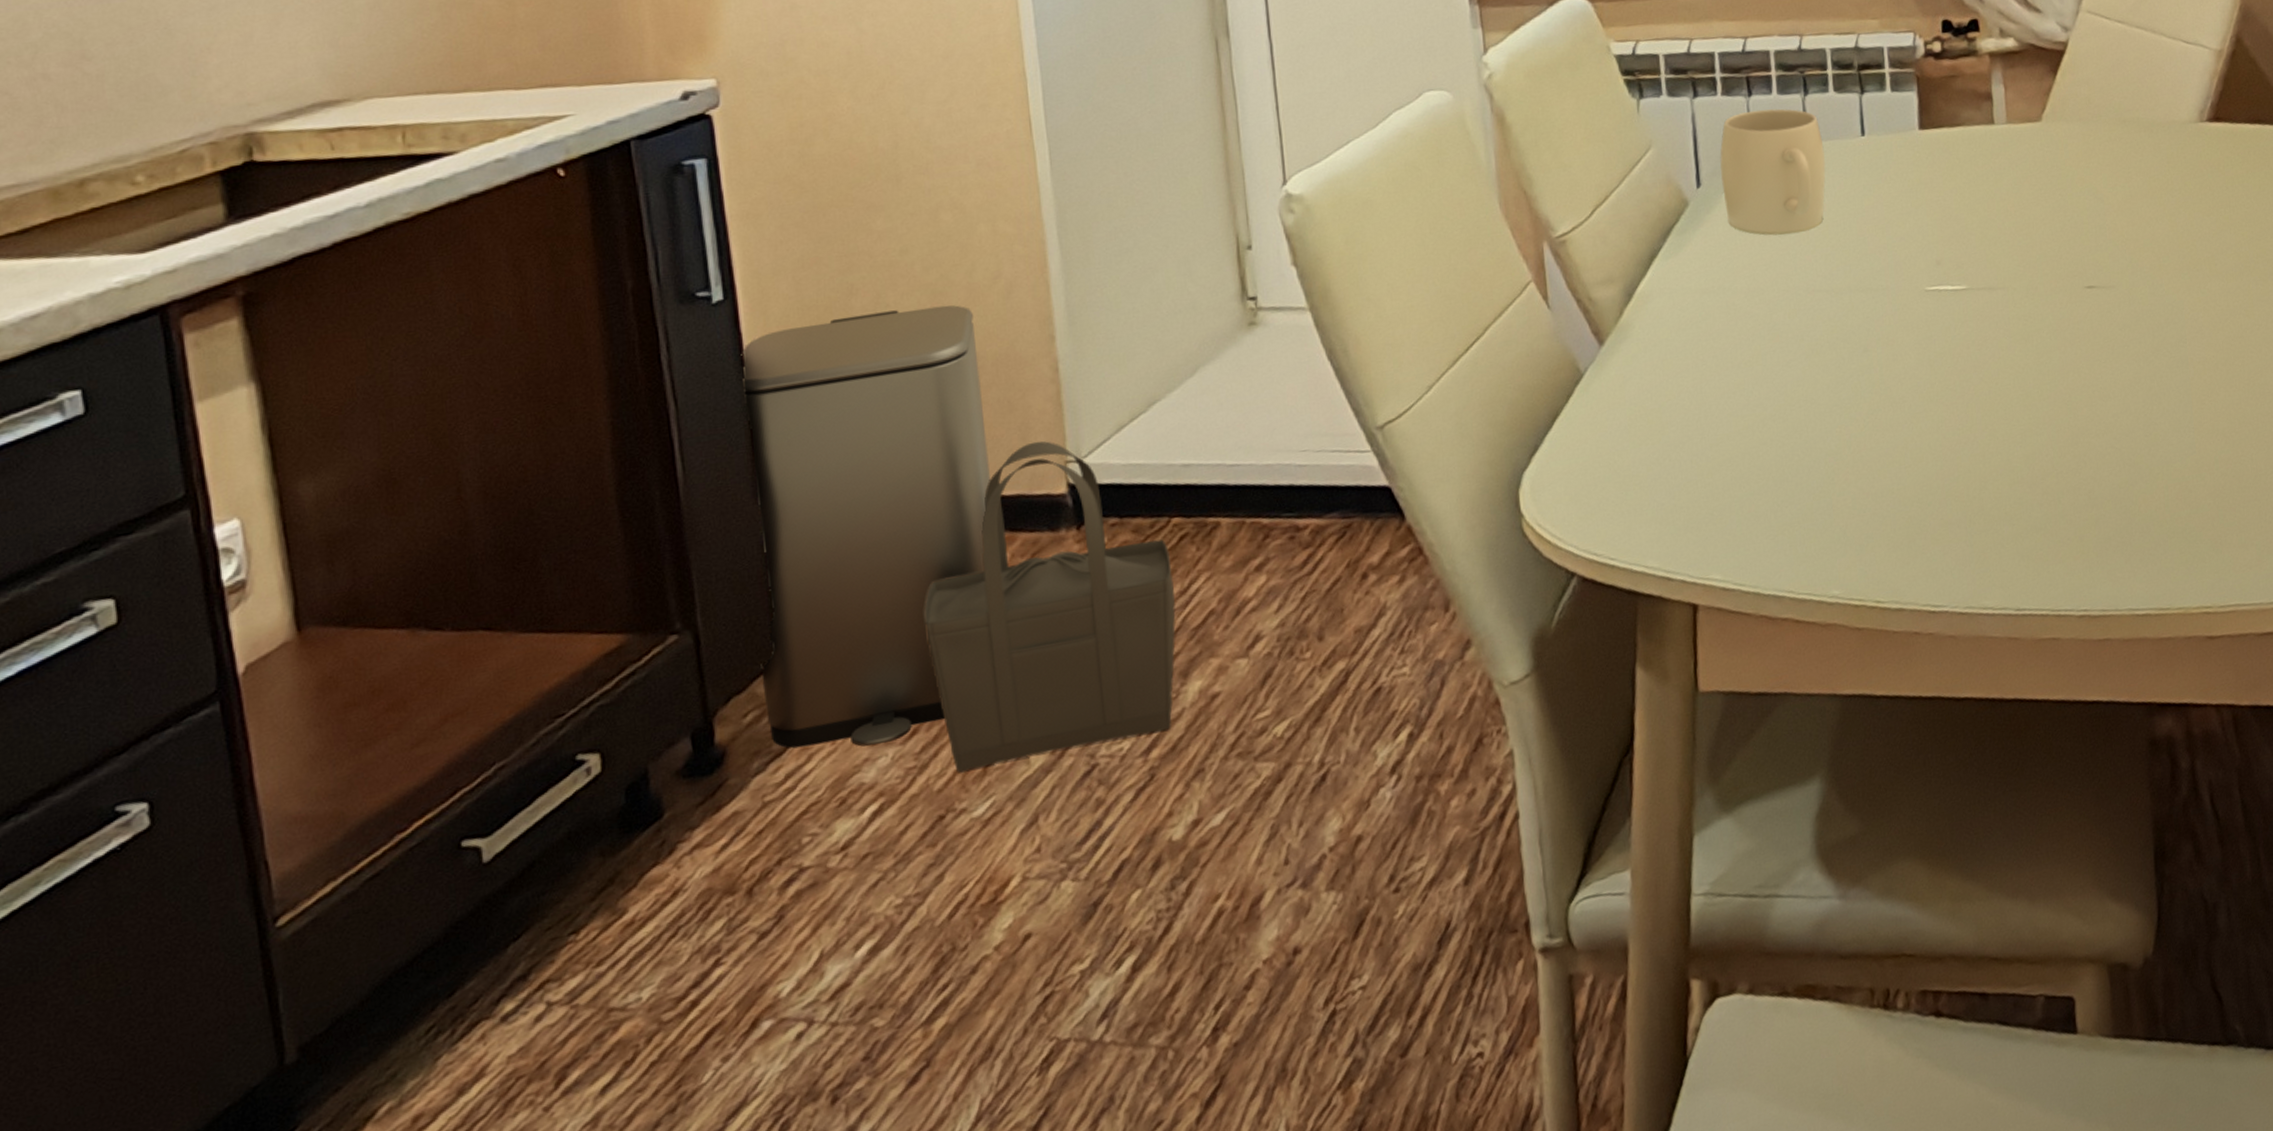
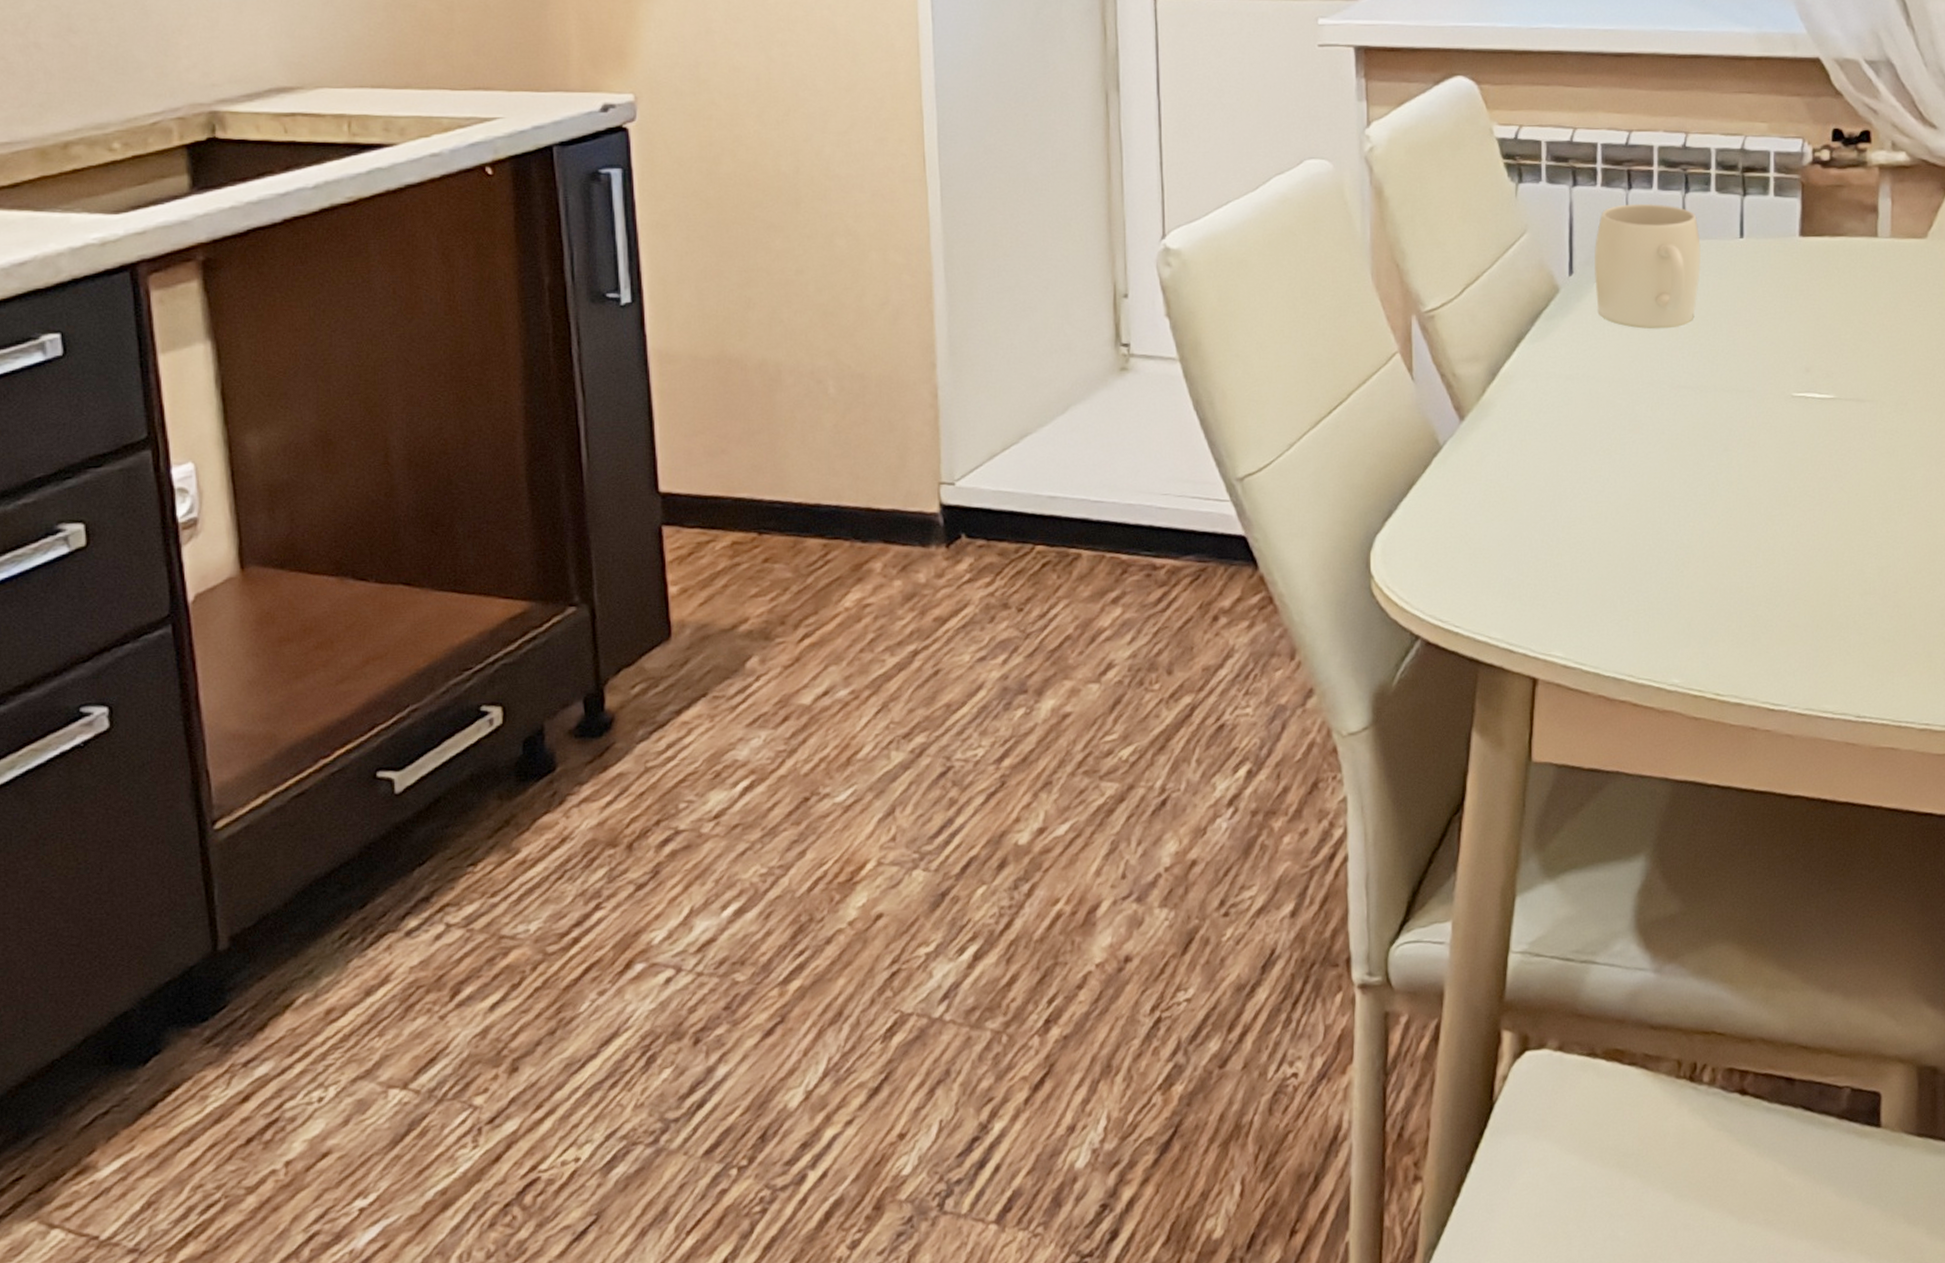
pedal bin: present [741,305,990,748] -> none [645,325,868,728]
shopping bag: present [923,441,1176,772] -> none [799,461,1034,760]

